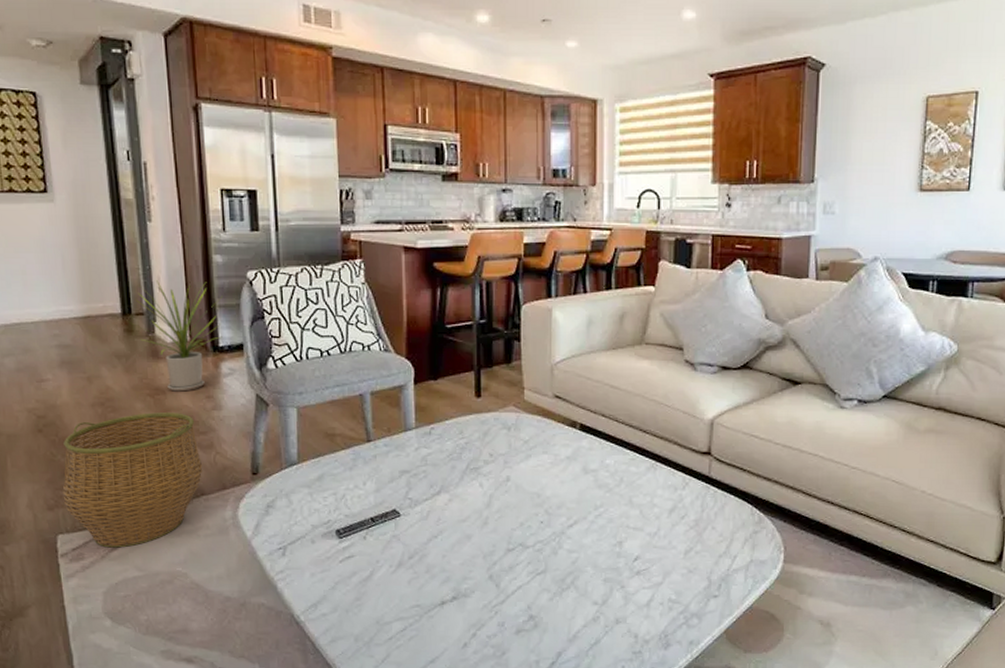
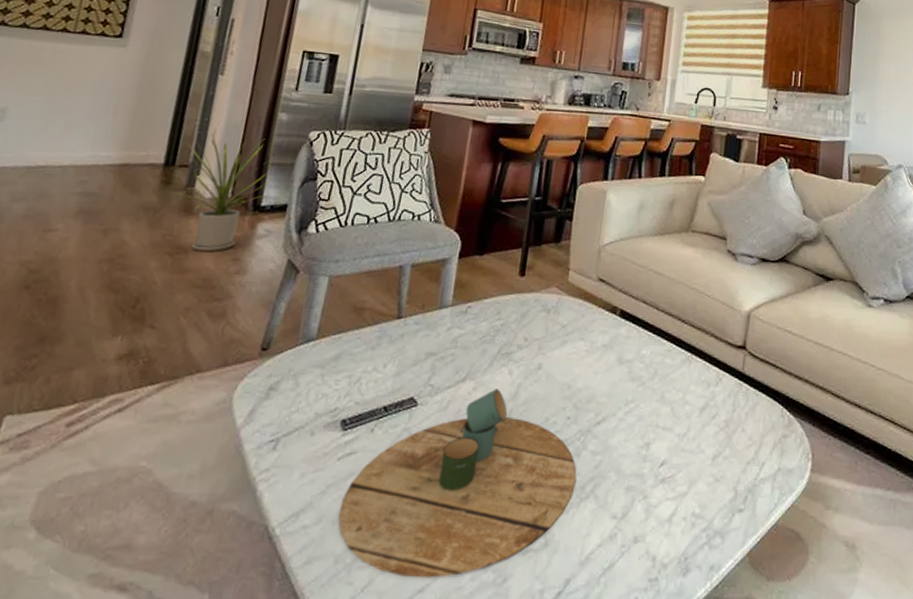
basket: present [62,412,203,548] -> none [27,273,212,435]
decorative tray: none [350,499,556,653] -> present [338,389,576,579]

